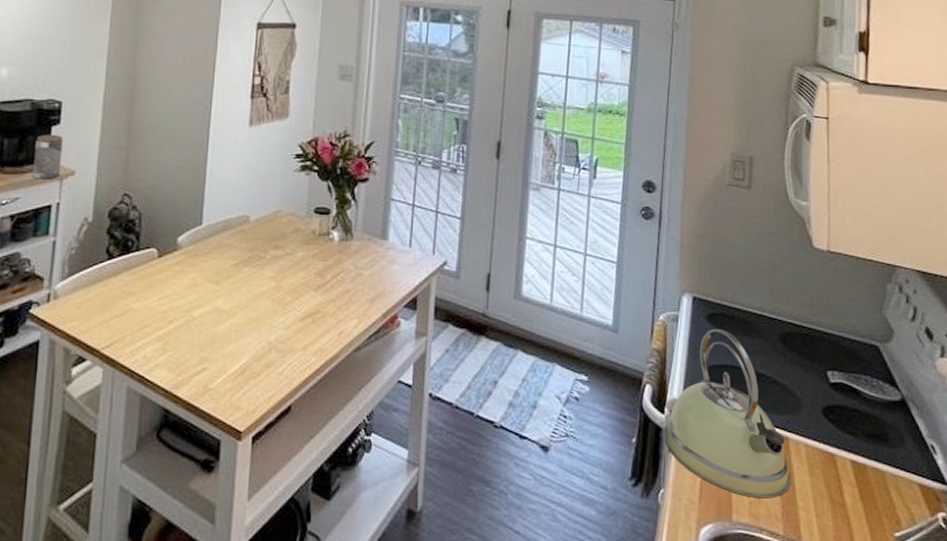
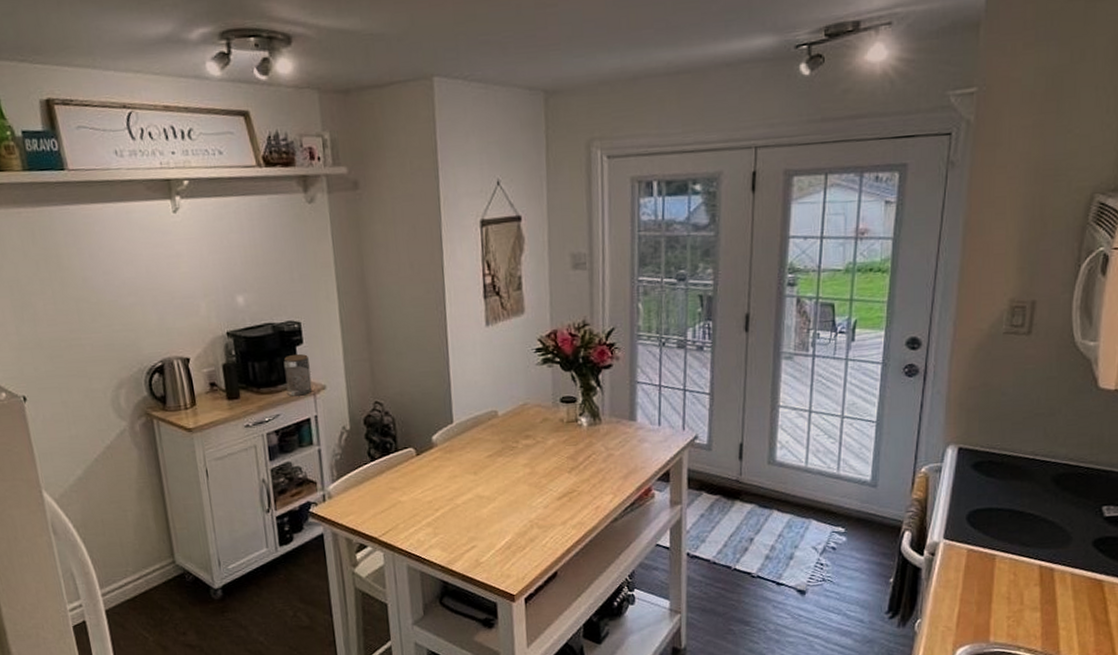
kettle: present [663,328,791,499] -> none [922,475,1054,622]

